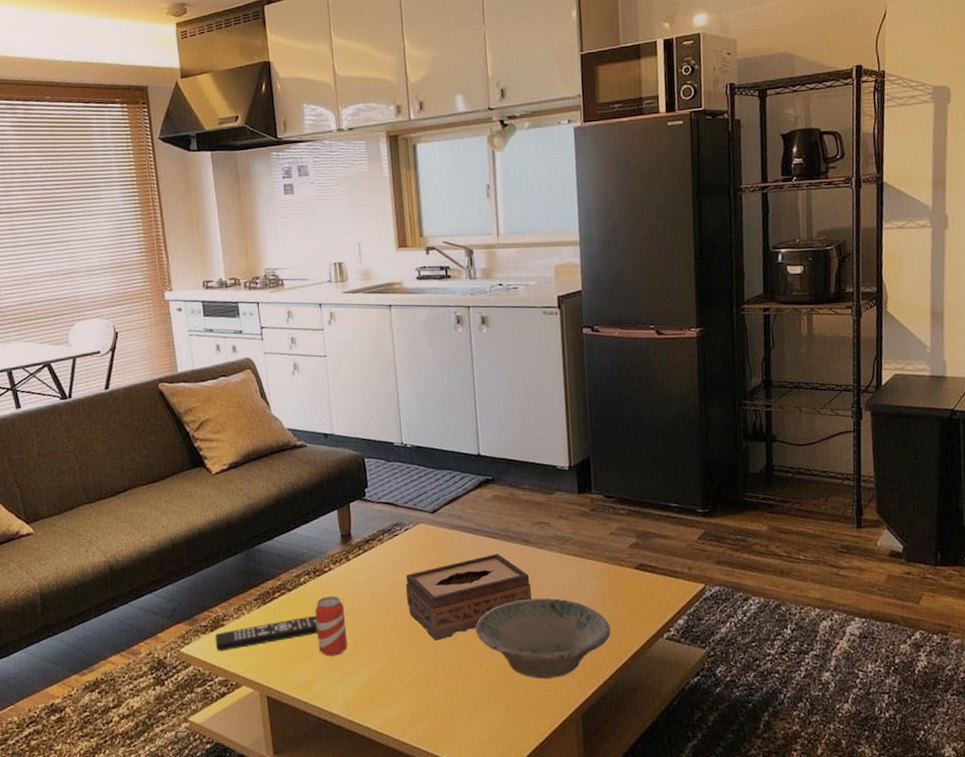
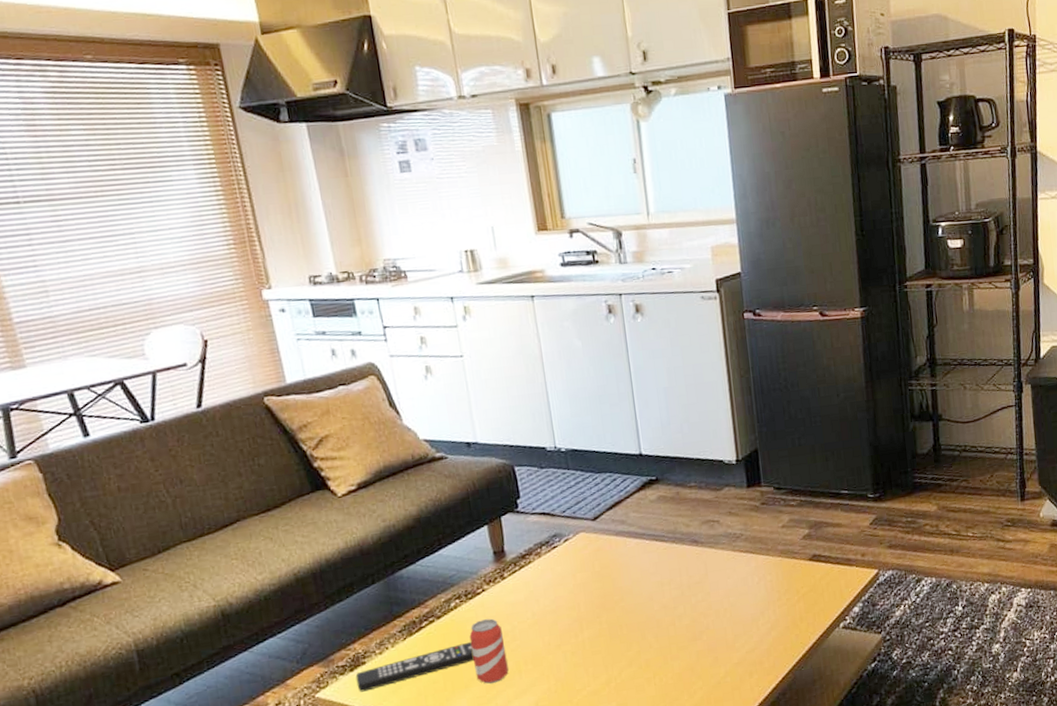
tissue box: present [405,553,532,641] -> none [568,557,705,655]
bowl: present [475,598,611,679] -> none [647,598,787,682]

